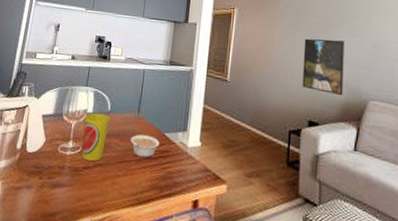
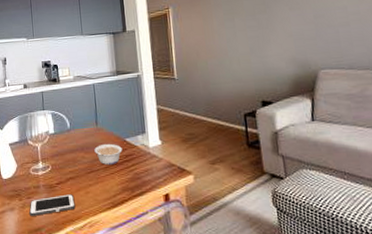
cell phone: none [47,180,99,200] -> present [29,194,76,216]
cup: present [81,113,111,162] -> none [48,132,72,177]
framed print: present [302,38,344,96] -> none [243,17,292,72]

